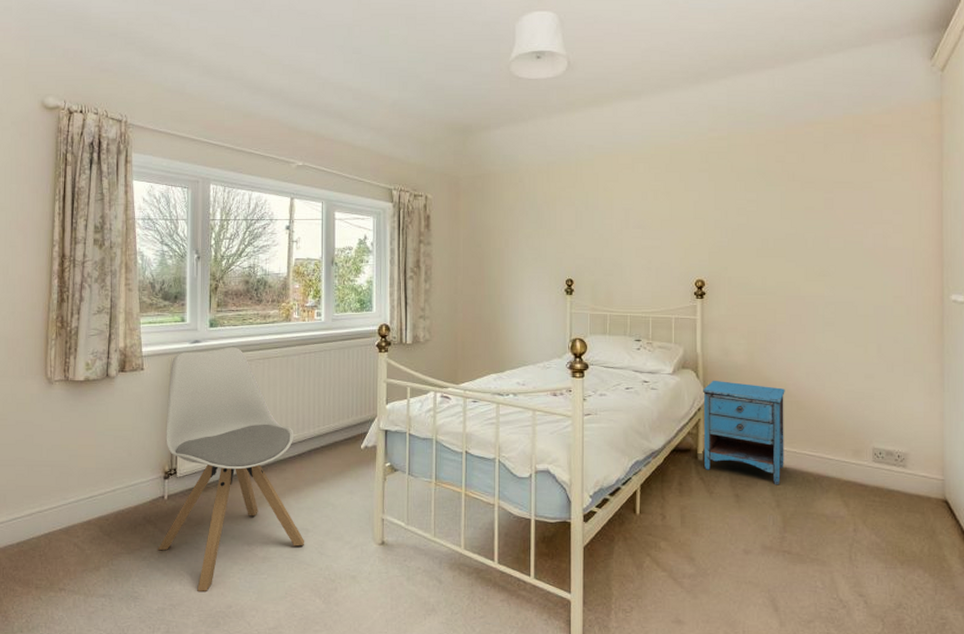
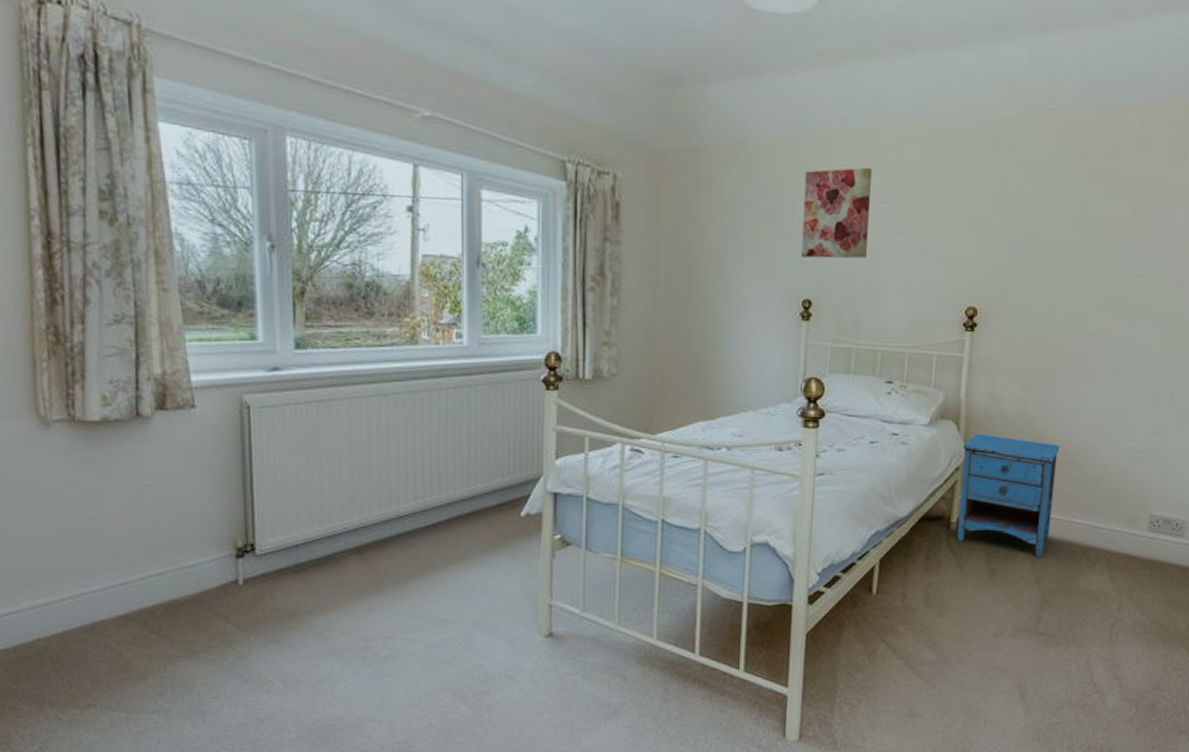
chair: present [158,347,305,591] -> none [233,378,445,701]
wall art: none [563,180,614,248] -> present [801,167,872,259]

